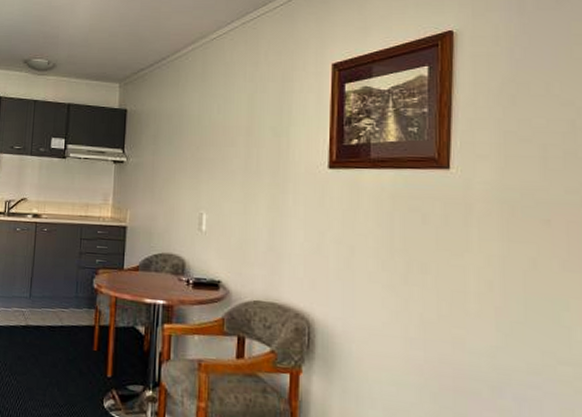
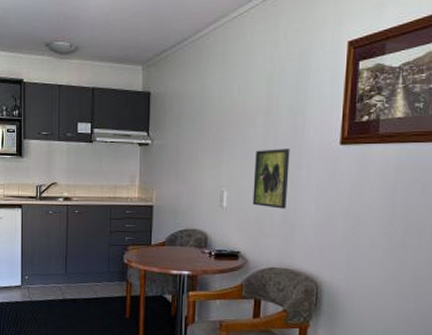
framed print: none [234,170,274,236] -> present [252,149,290,209]

